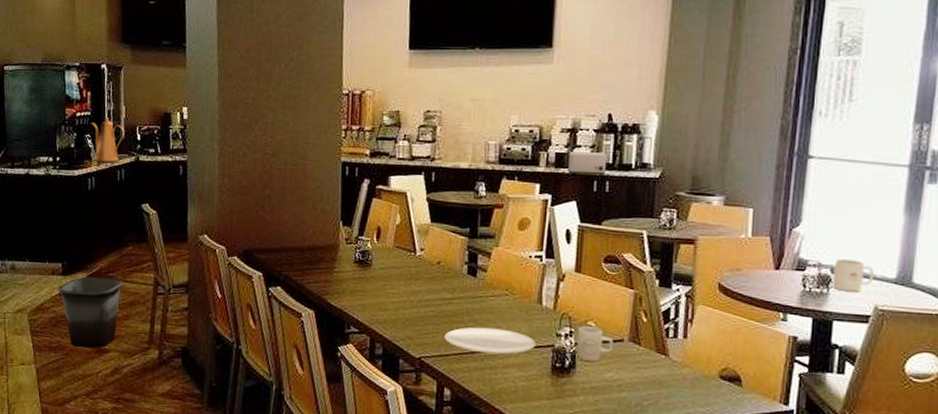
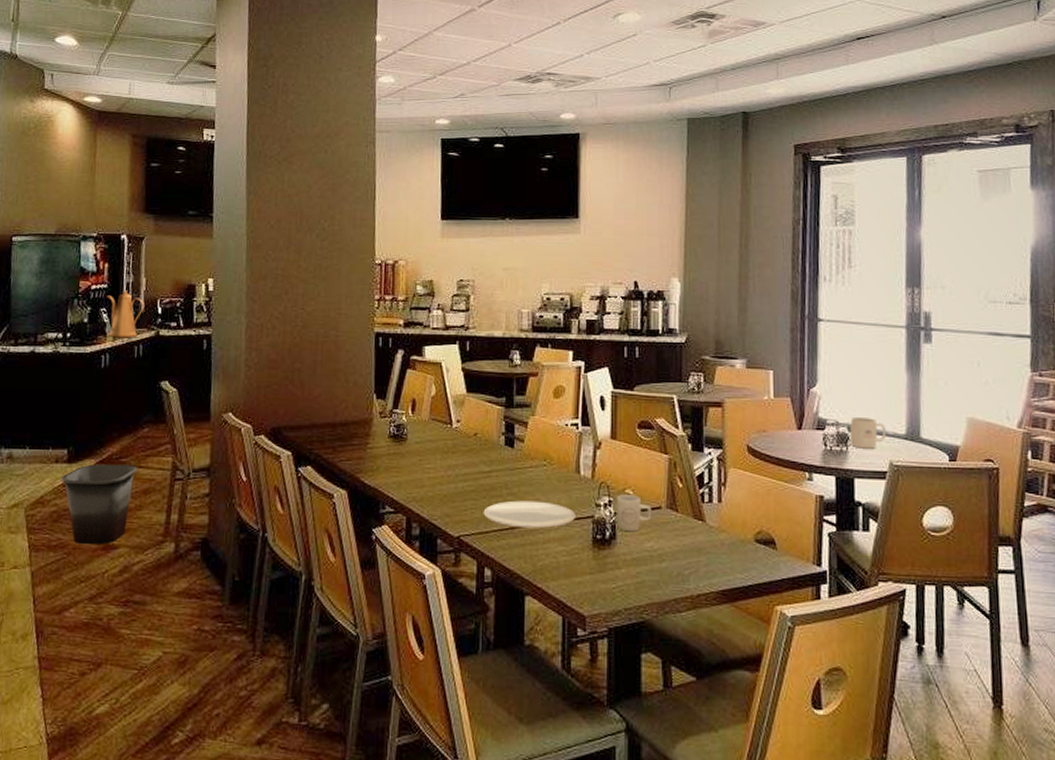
toaster: present [568,151,608,176] -> none [599,318,636,342]

